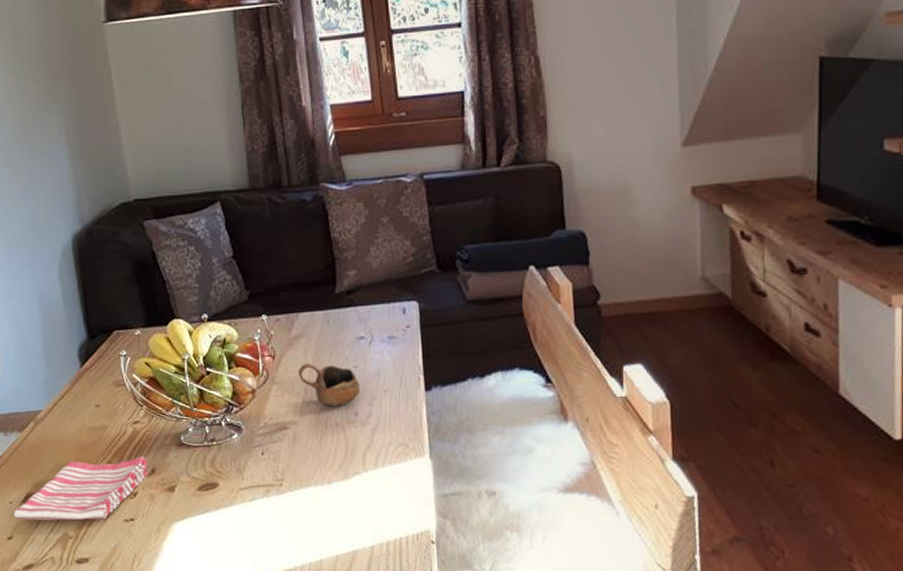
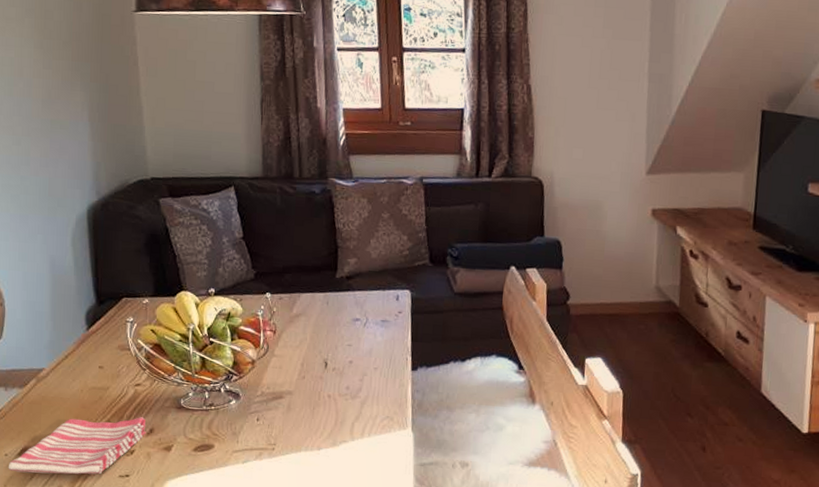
cup: present [298,363,360,407] -> none [296,339,353,380]

